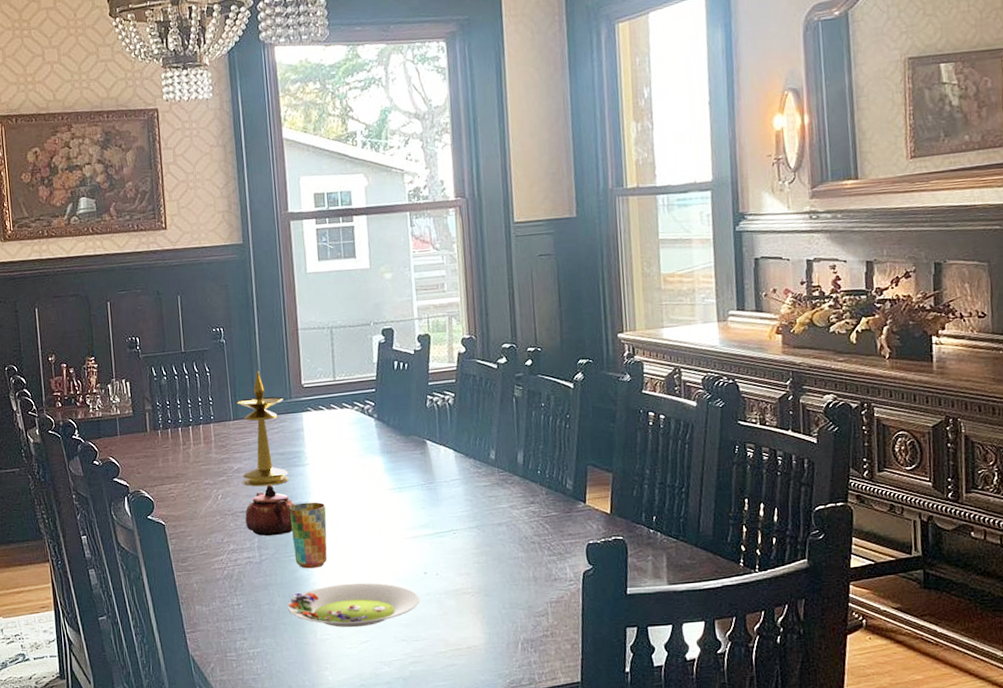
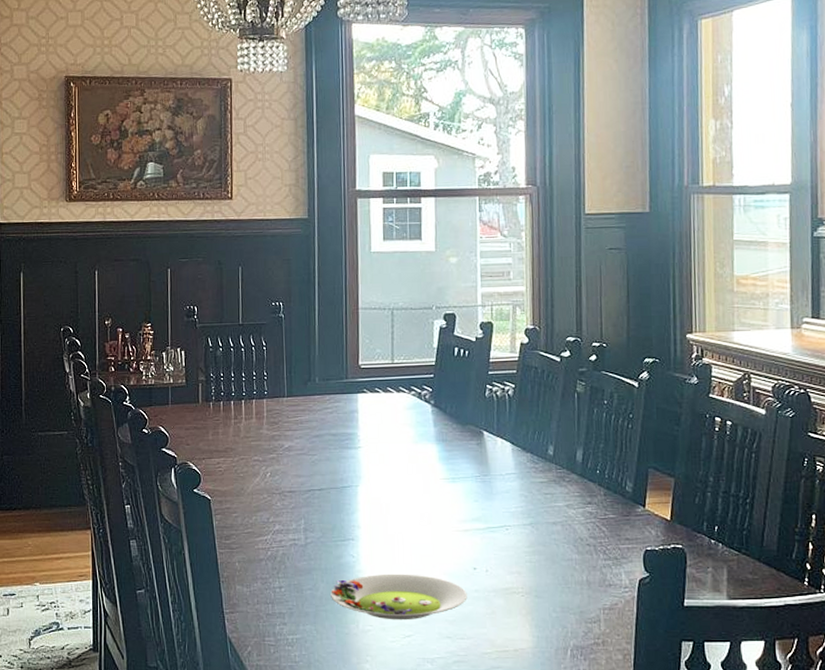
candlestick: present [236,370,289,487] -> none [291,348,340,467]
teapot: present [245,484,295,537] -> none [293,465,345,519]
cup: present [289,502,328,569] -> none [338,486,376,556]

